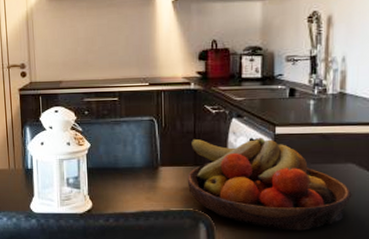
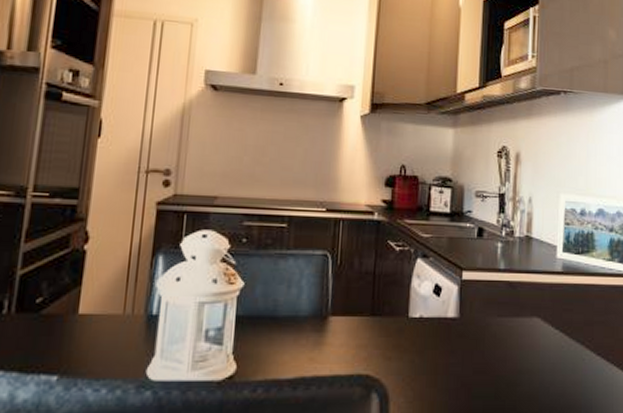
fruit bowl: present [187,137,352,232] -> none [361,281,537,402]

